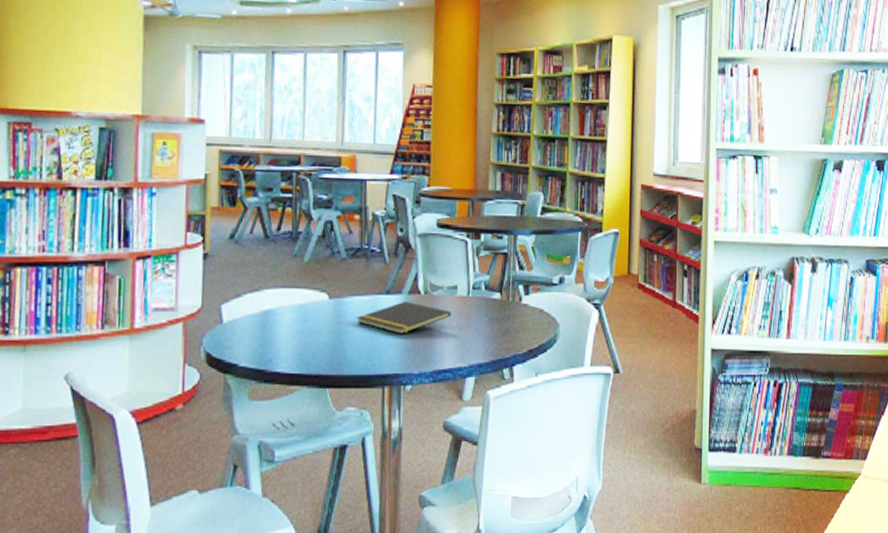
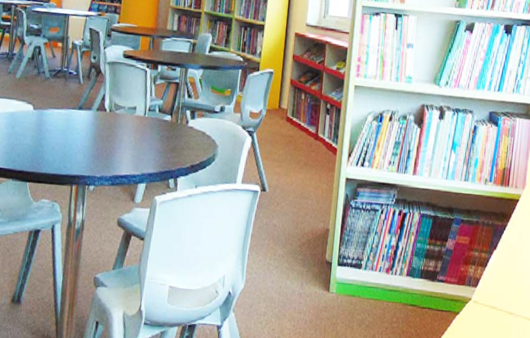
notepad: present [357,301,451,334] -> none [54,116,130,144]

